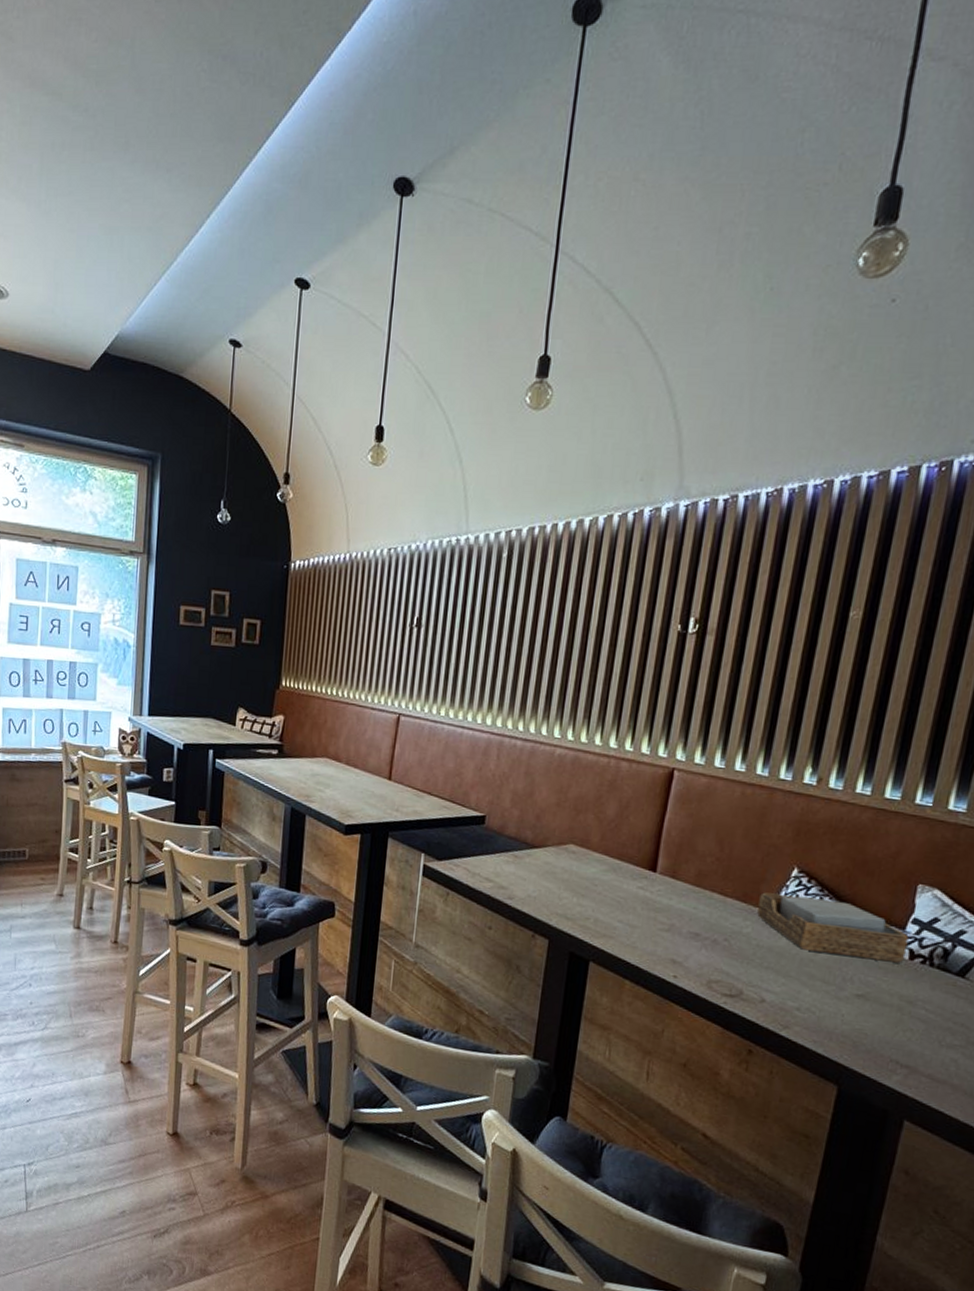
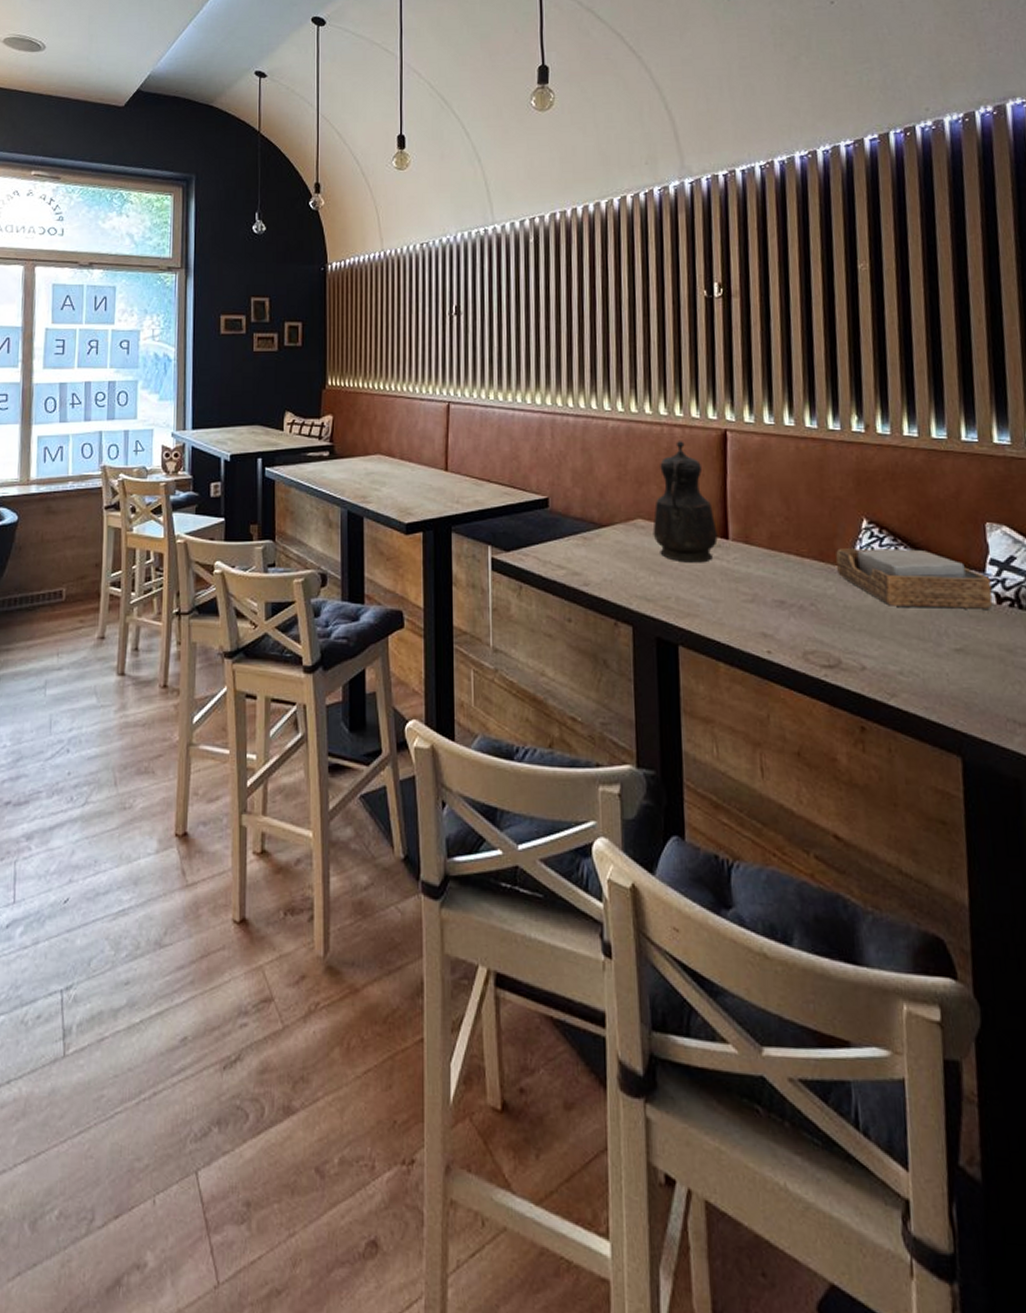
coffeepot: none [582,773,647,891] -> present [653,439,718,563]

